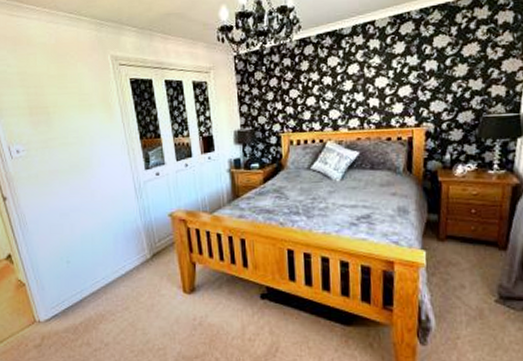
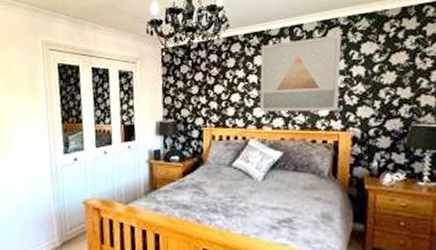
wall art: none [334,28,414,113] -> present [260,34,342,112]

